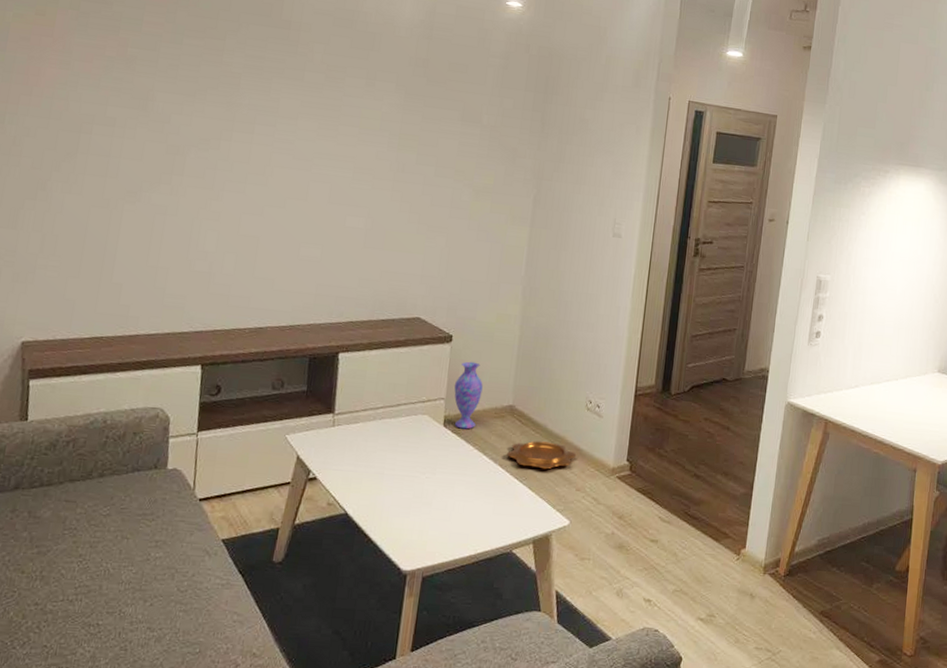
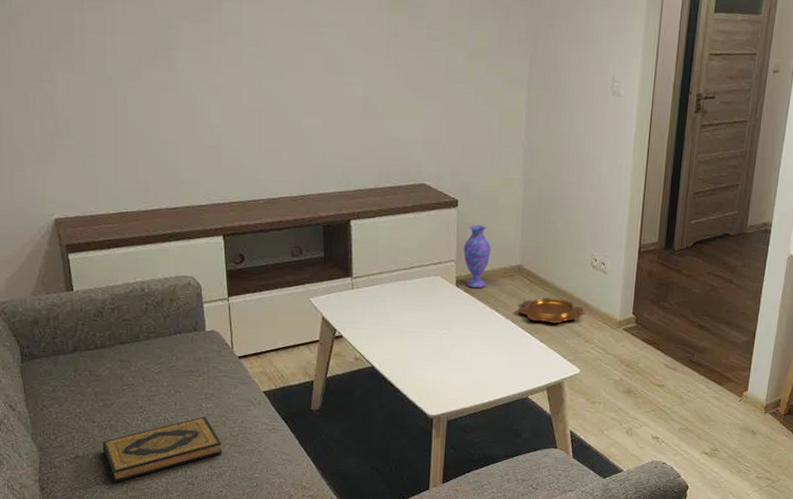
hardback book: none [27,568,166,647] -> present [102,417,223,483]

